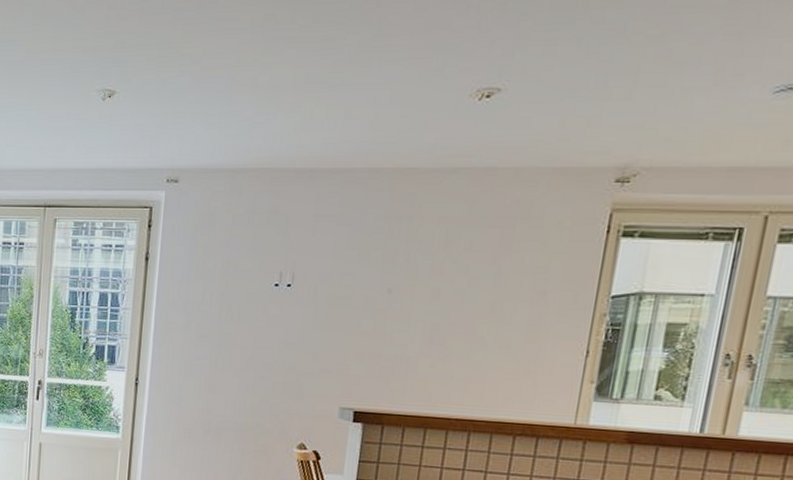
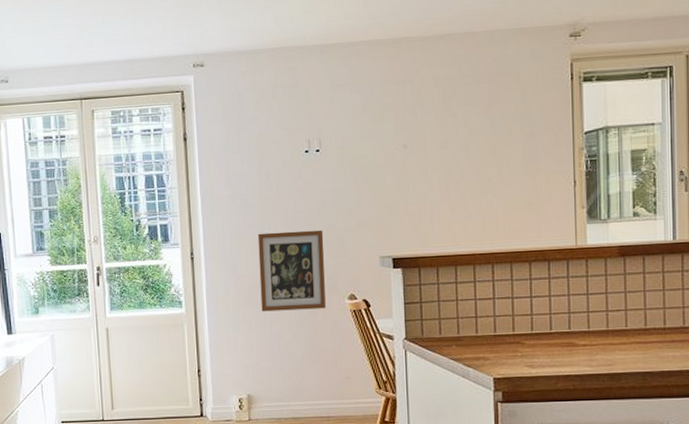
wall art: none [201,366,281,455] -> present [257,229,326,312]

